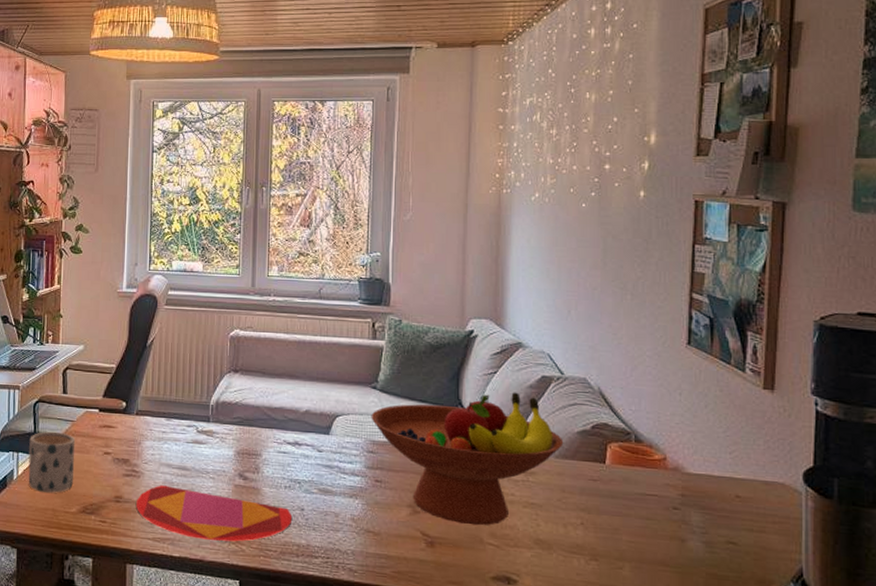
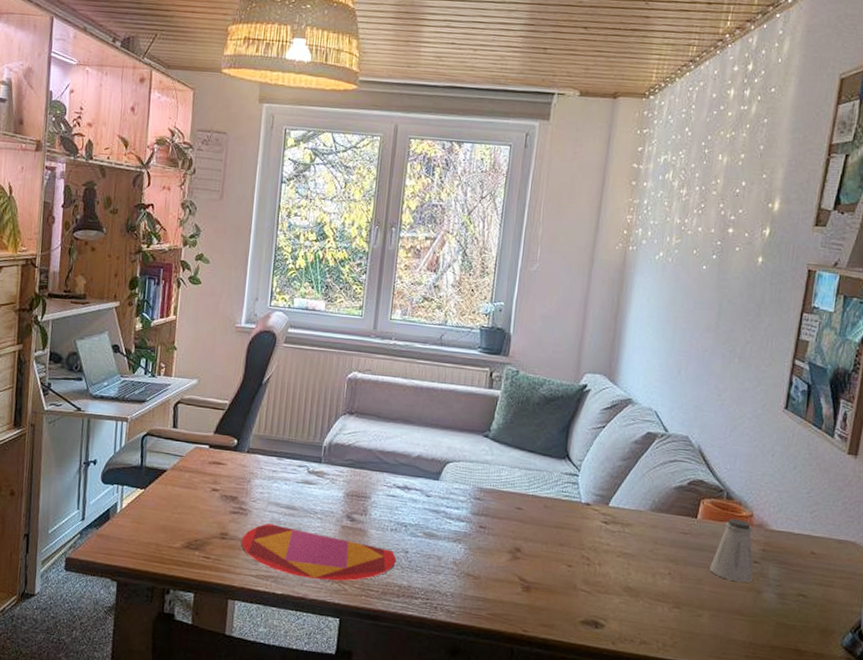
mug: present [28,431,76,493] -> none [132,465,183,528]
fruit bowl: present [371,392,564,526] -> none [480,446,661,573]
saltshaker: none [626,463,674,530] -> present [710,518,754,582]

